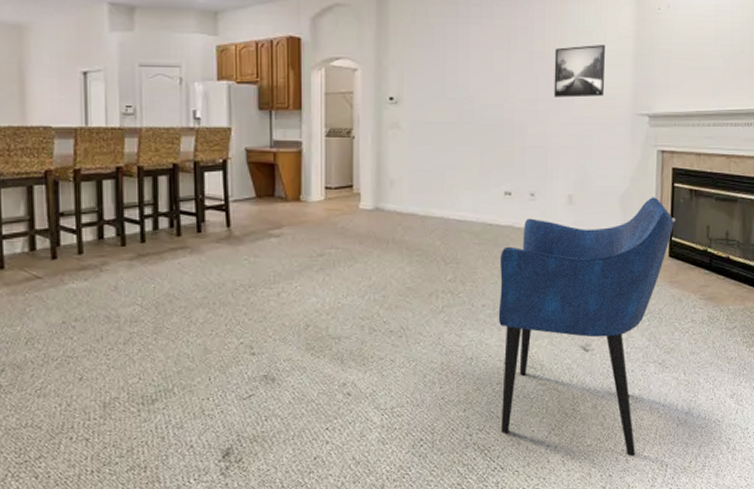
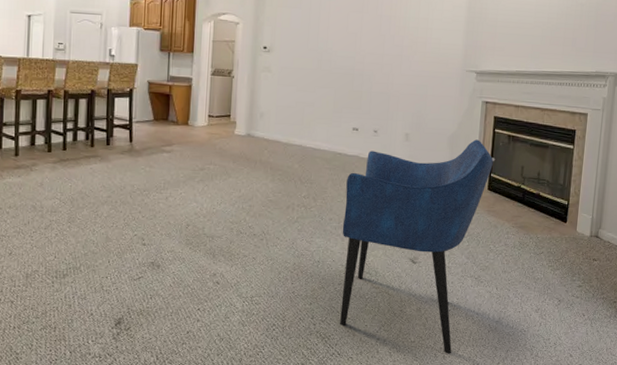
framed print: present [553,44,605,98] -> none [397,12,442,55]

